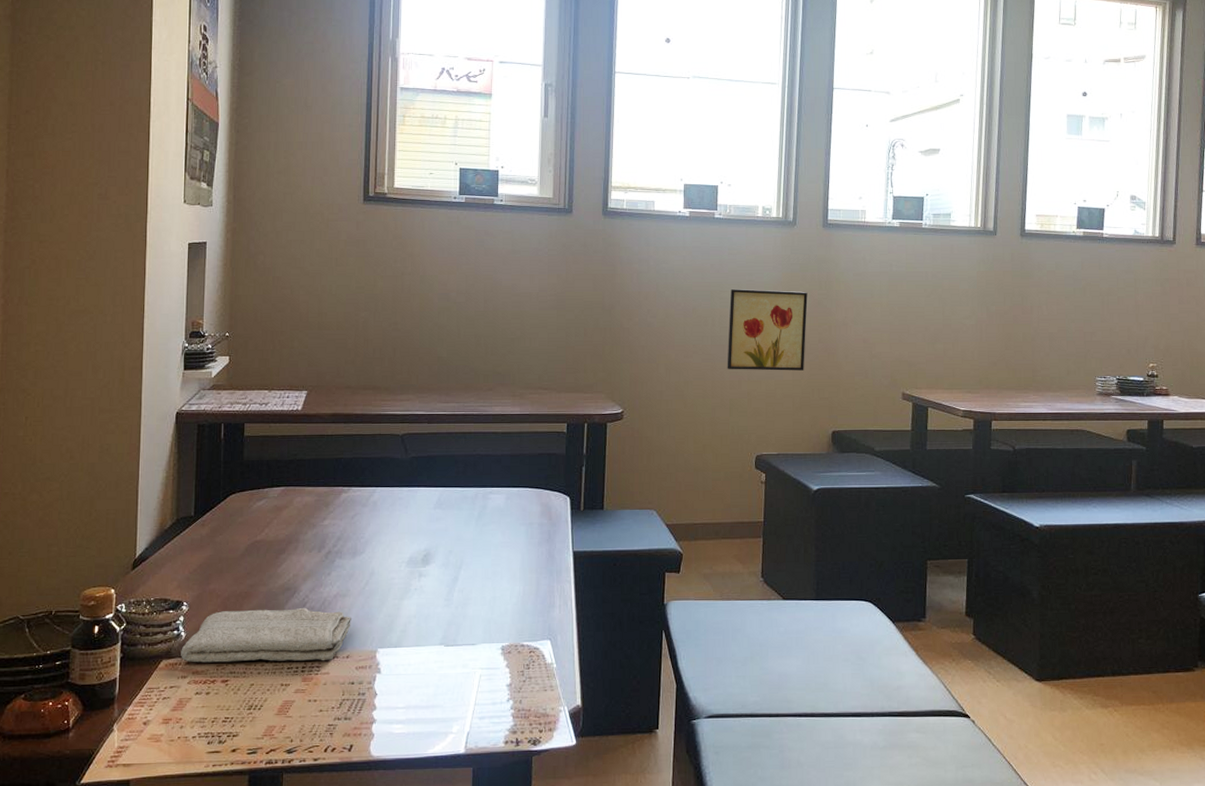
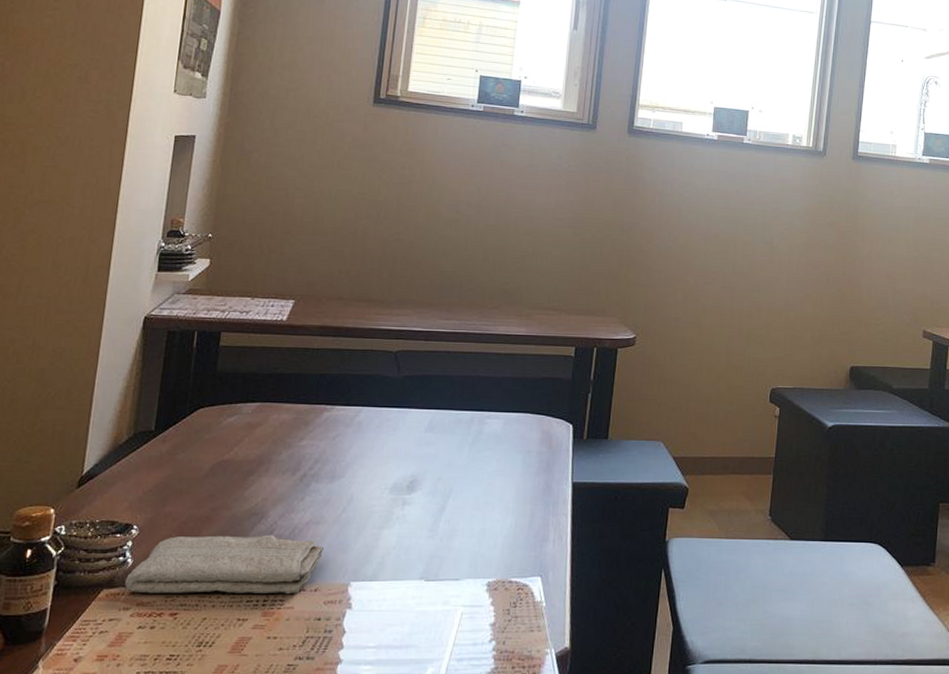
wall art: present [727,289,808,371] -> none [746,217,834,303]

